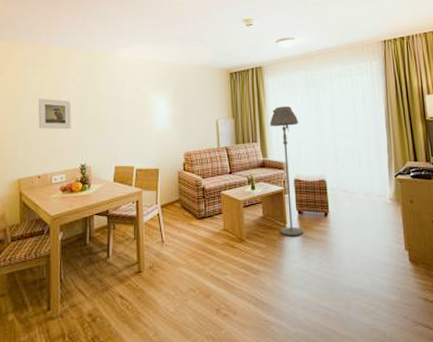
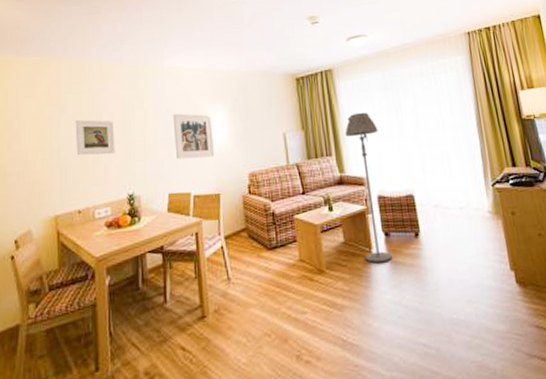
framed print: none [121,98,156,137] -> present [172,113,215,160]

